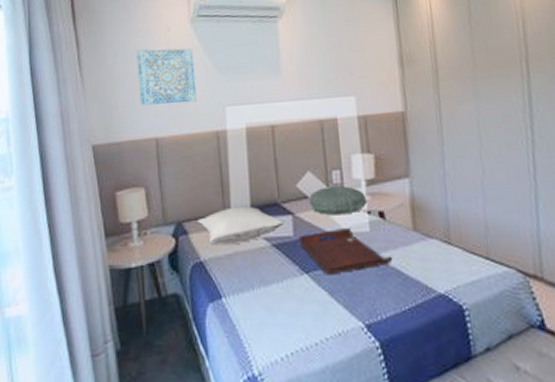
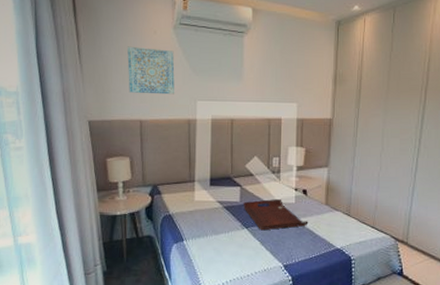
pillow: present [198,206,285,245] -> none [169,177,234,204]
pillow: present [309,186,368,216] -> none [254,169,296,190]

